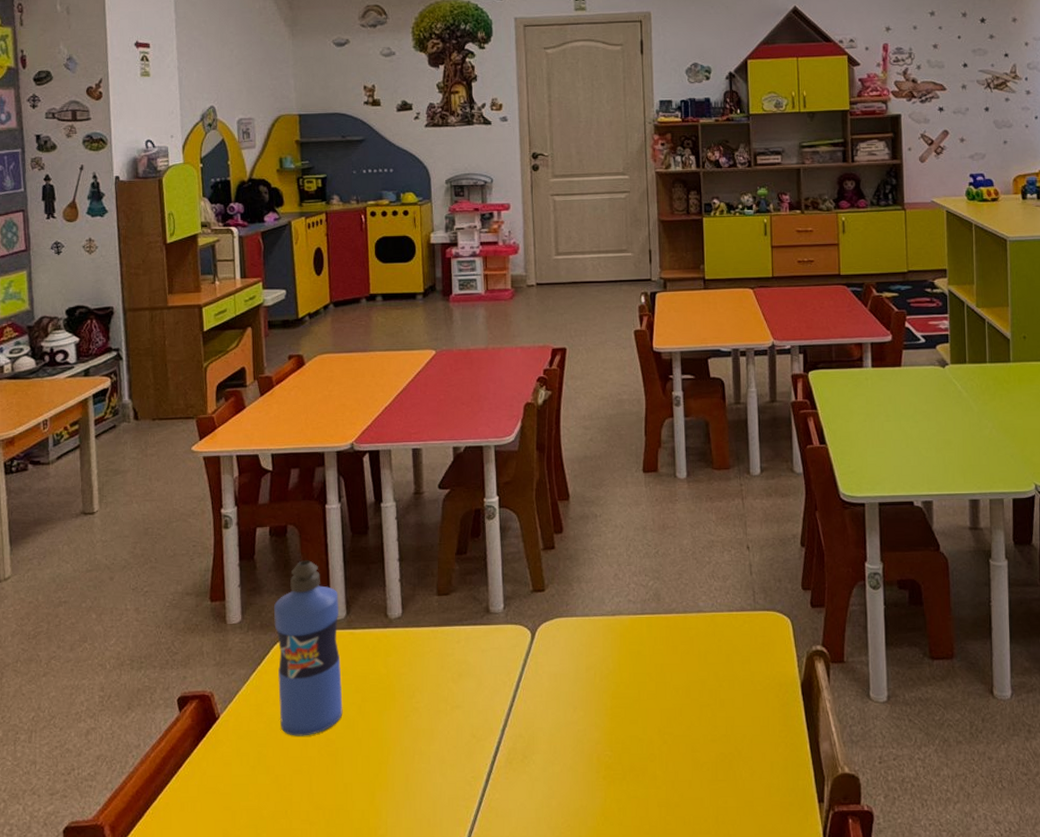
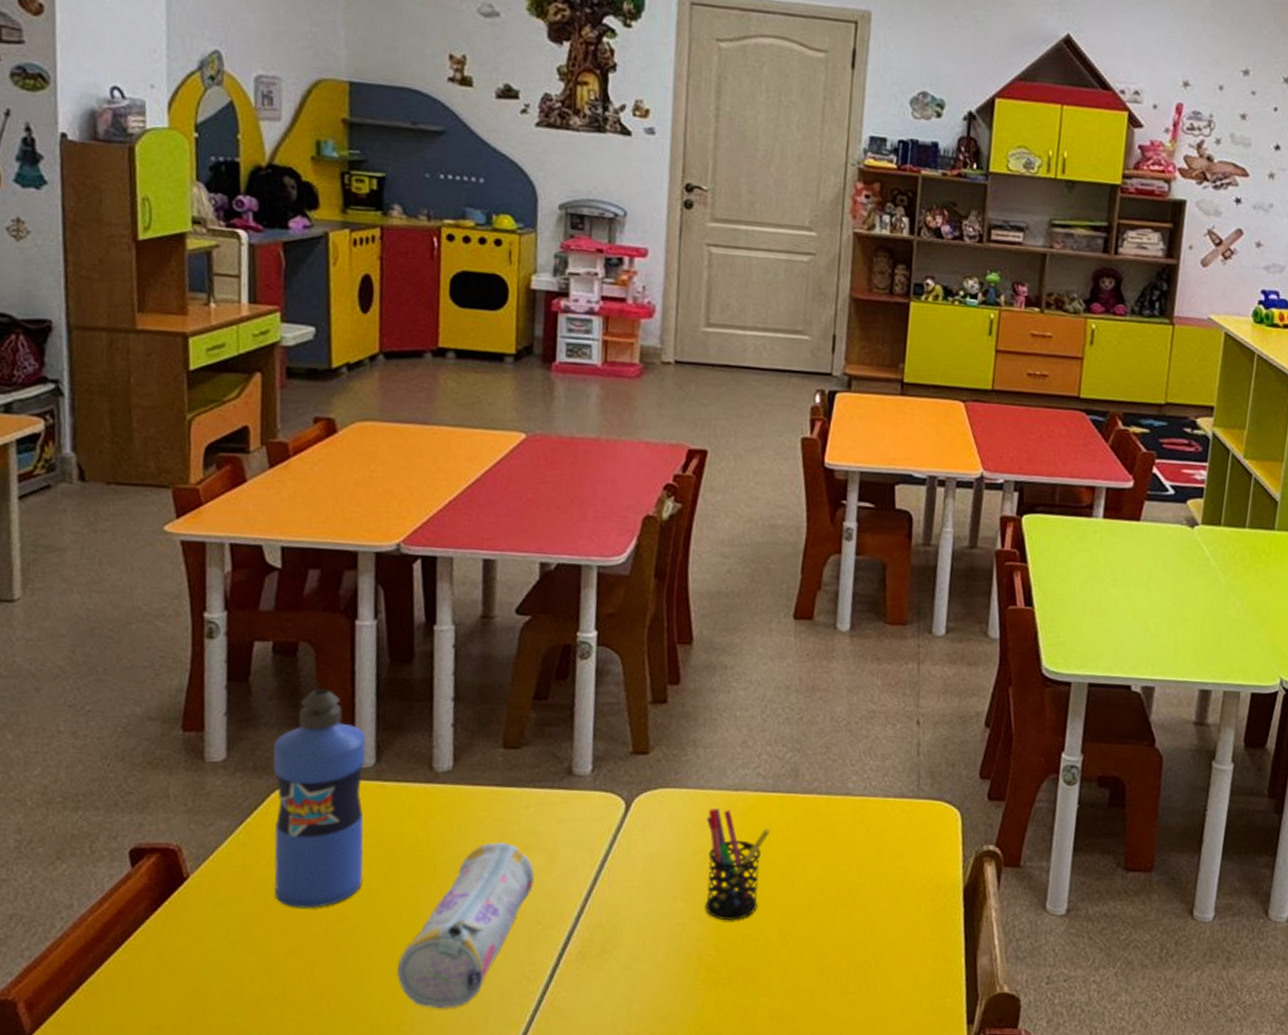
pencil case: none [372,671,468,813] -> present [397,841,534,1008]
pen holder: none [593,631,644,724] -> present [705,808,771,920]

